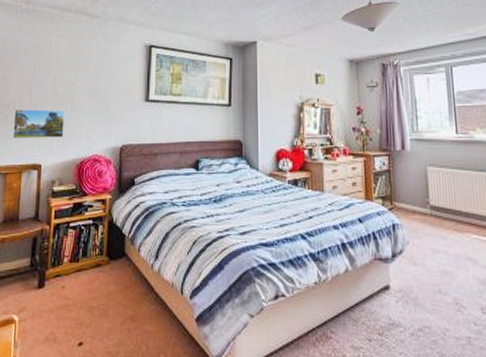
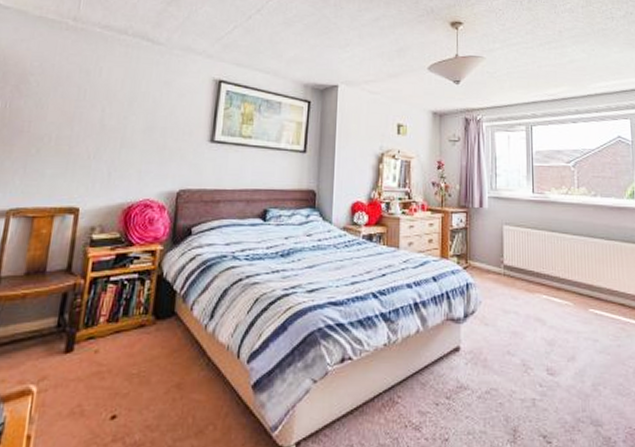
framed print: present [13,108,65,138] -> none [45,141,113,178]

